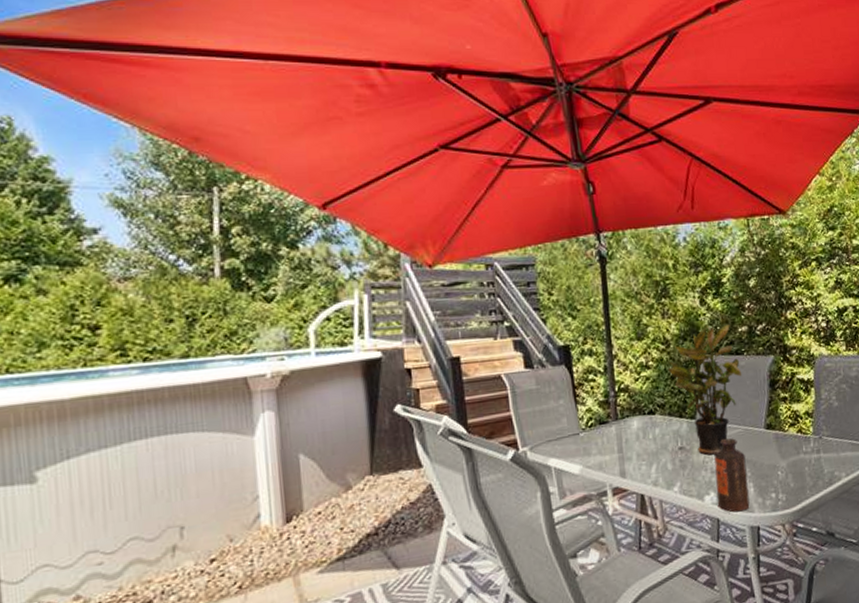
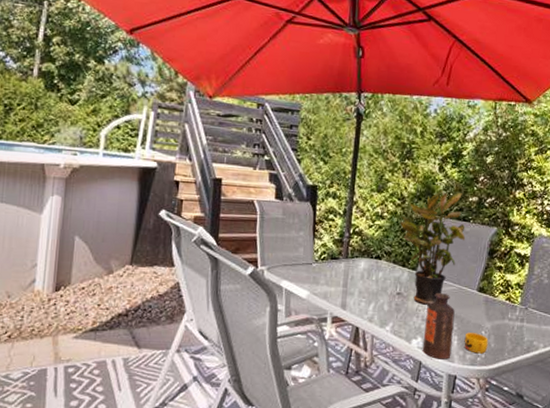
cup: none [760,474,788,498] -> present [464,333,488,354]

